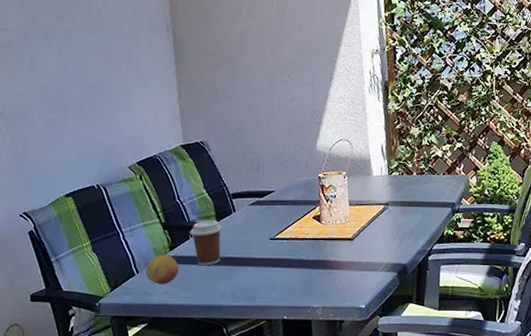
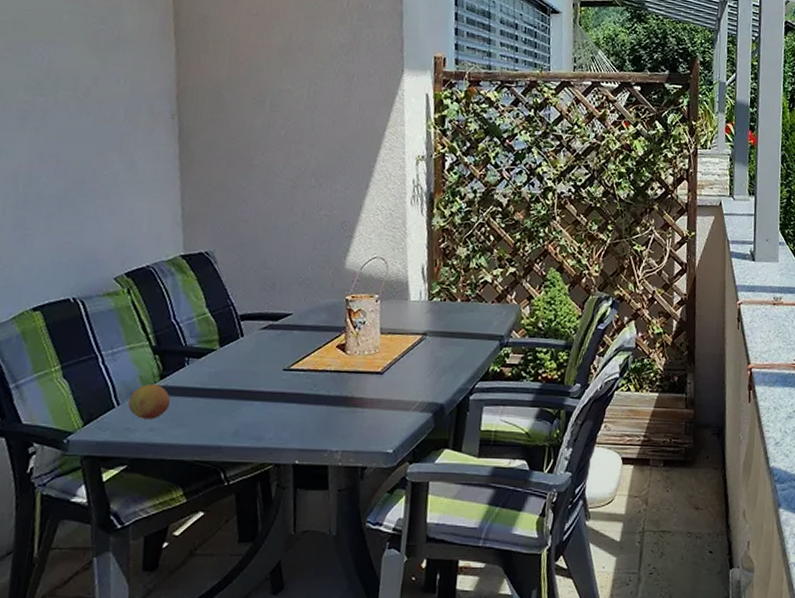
coffee cup: present [190,220,222,266] -> none [186,344,226,399]

